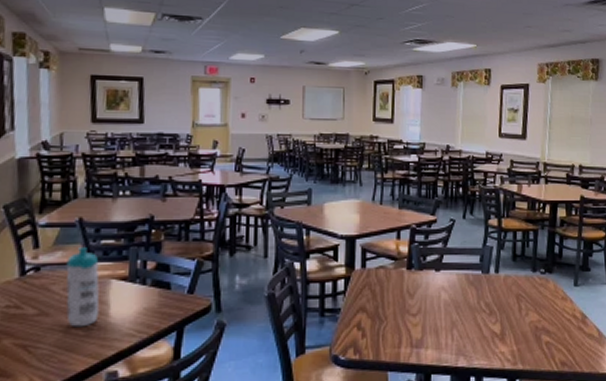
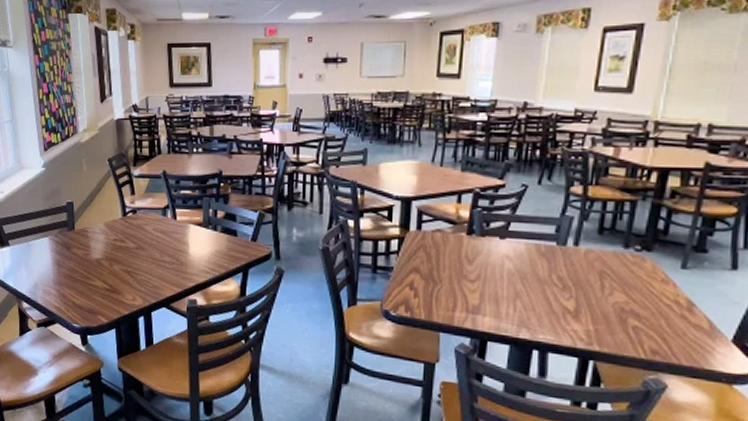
water bottle: present [66,247,100,328] -> none [155,196,181,262]

